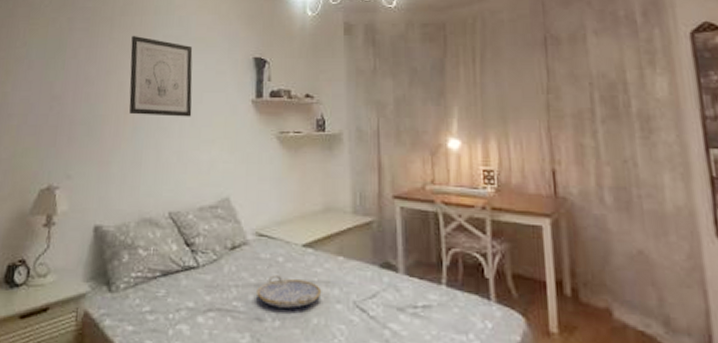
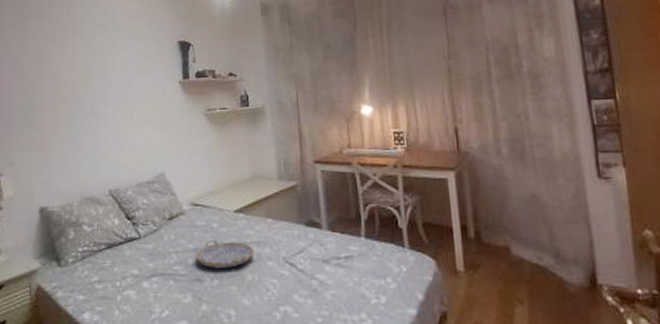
wall art: present [129,36,193,117] -> none [61,27,124,102]

